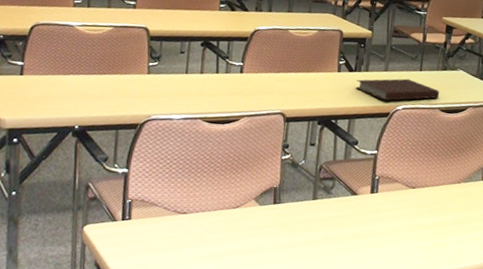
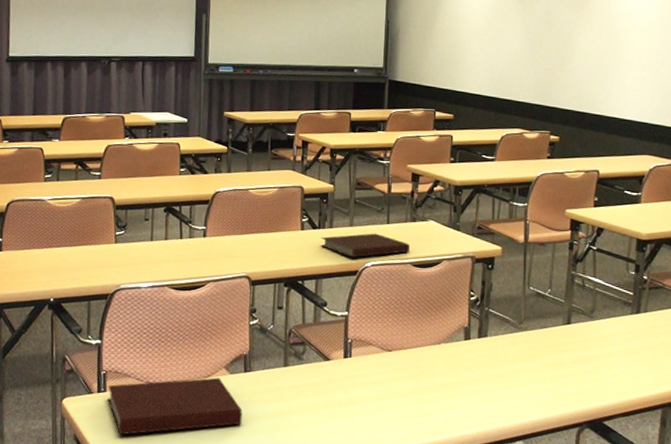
notebook: none [132,208,270,262] -> present [108,377,242,435]

